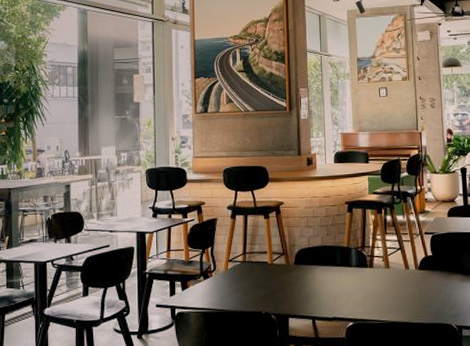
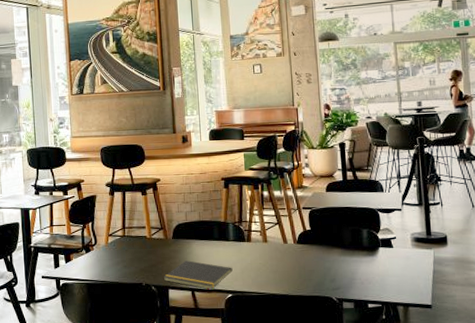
notepad: none [283,287,354,318] -> present [163,261,233,290]

